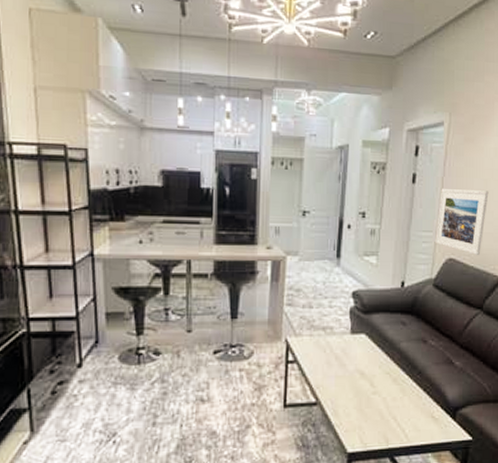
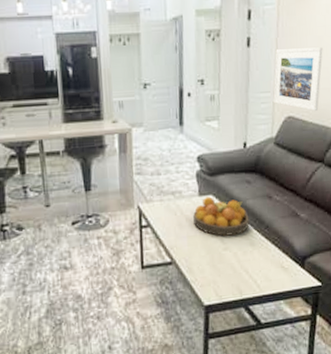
fruit bowl: none [342,335,401,379] -> present [192,196,249,236]

